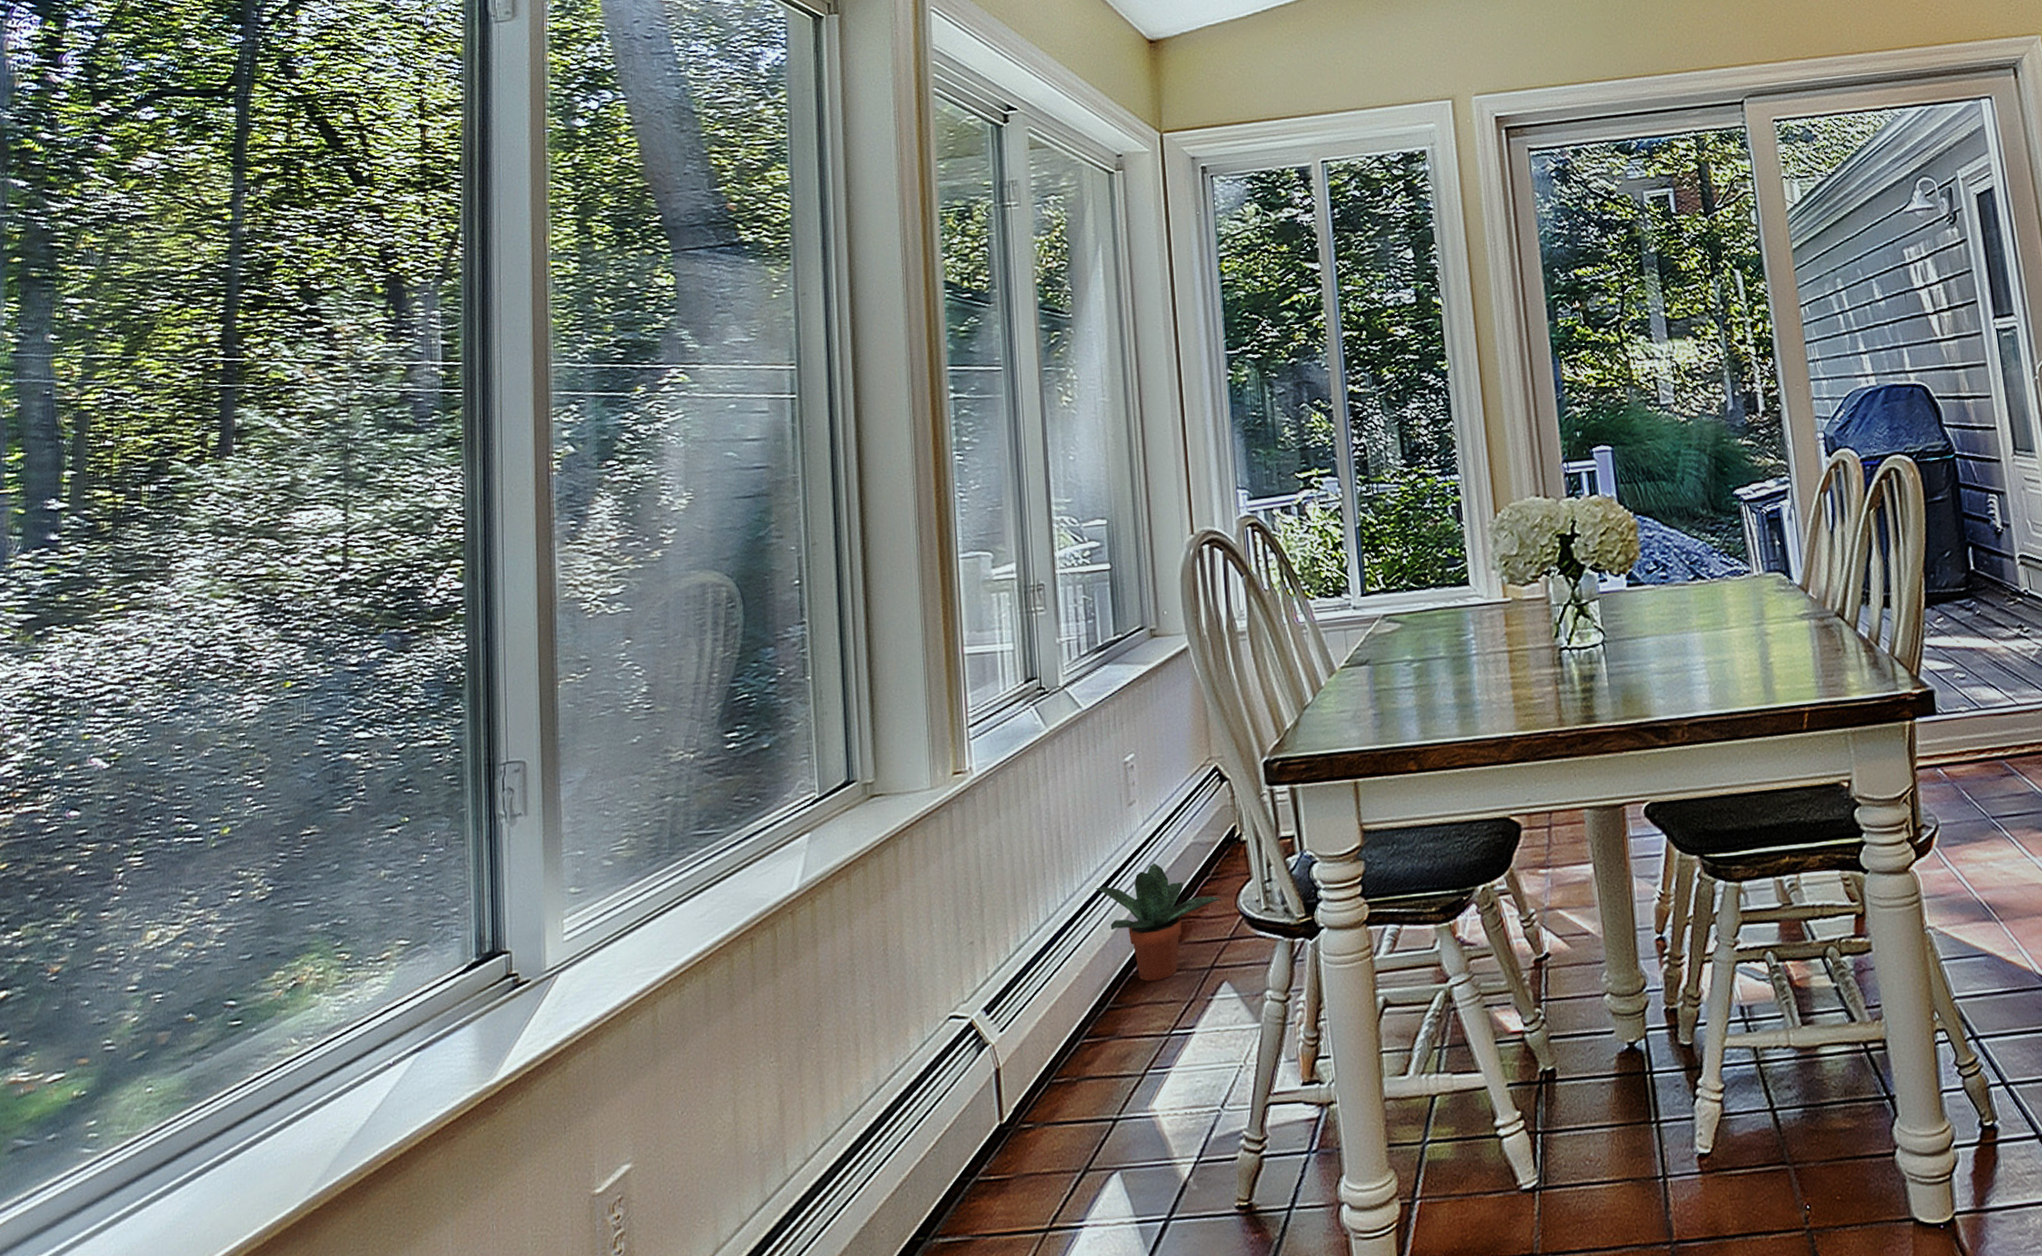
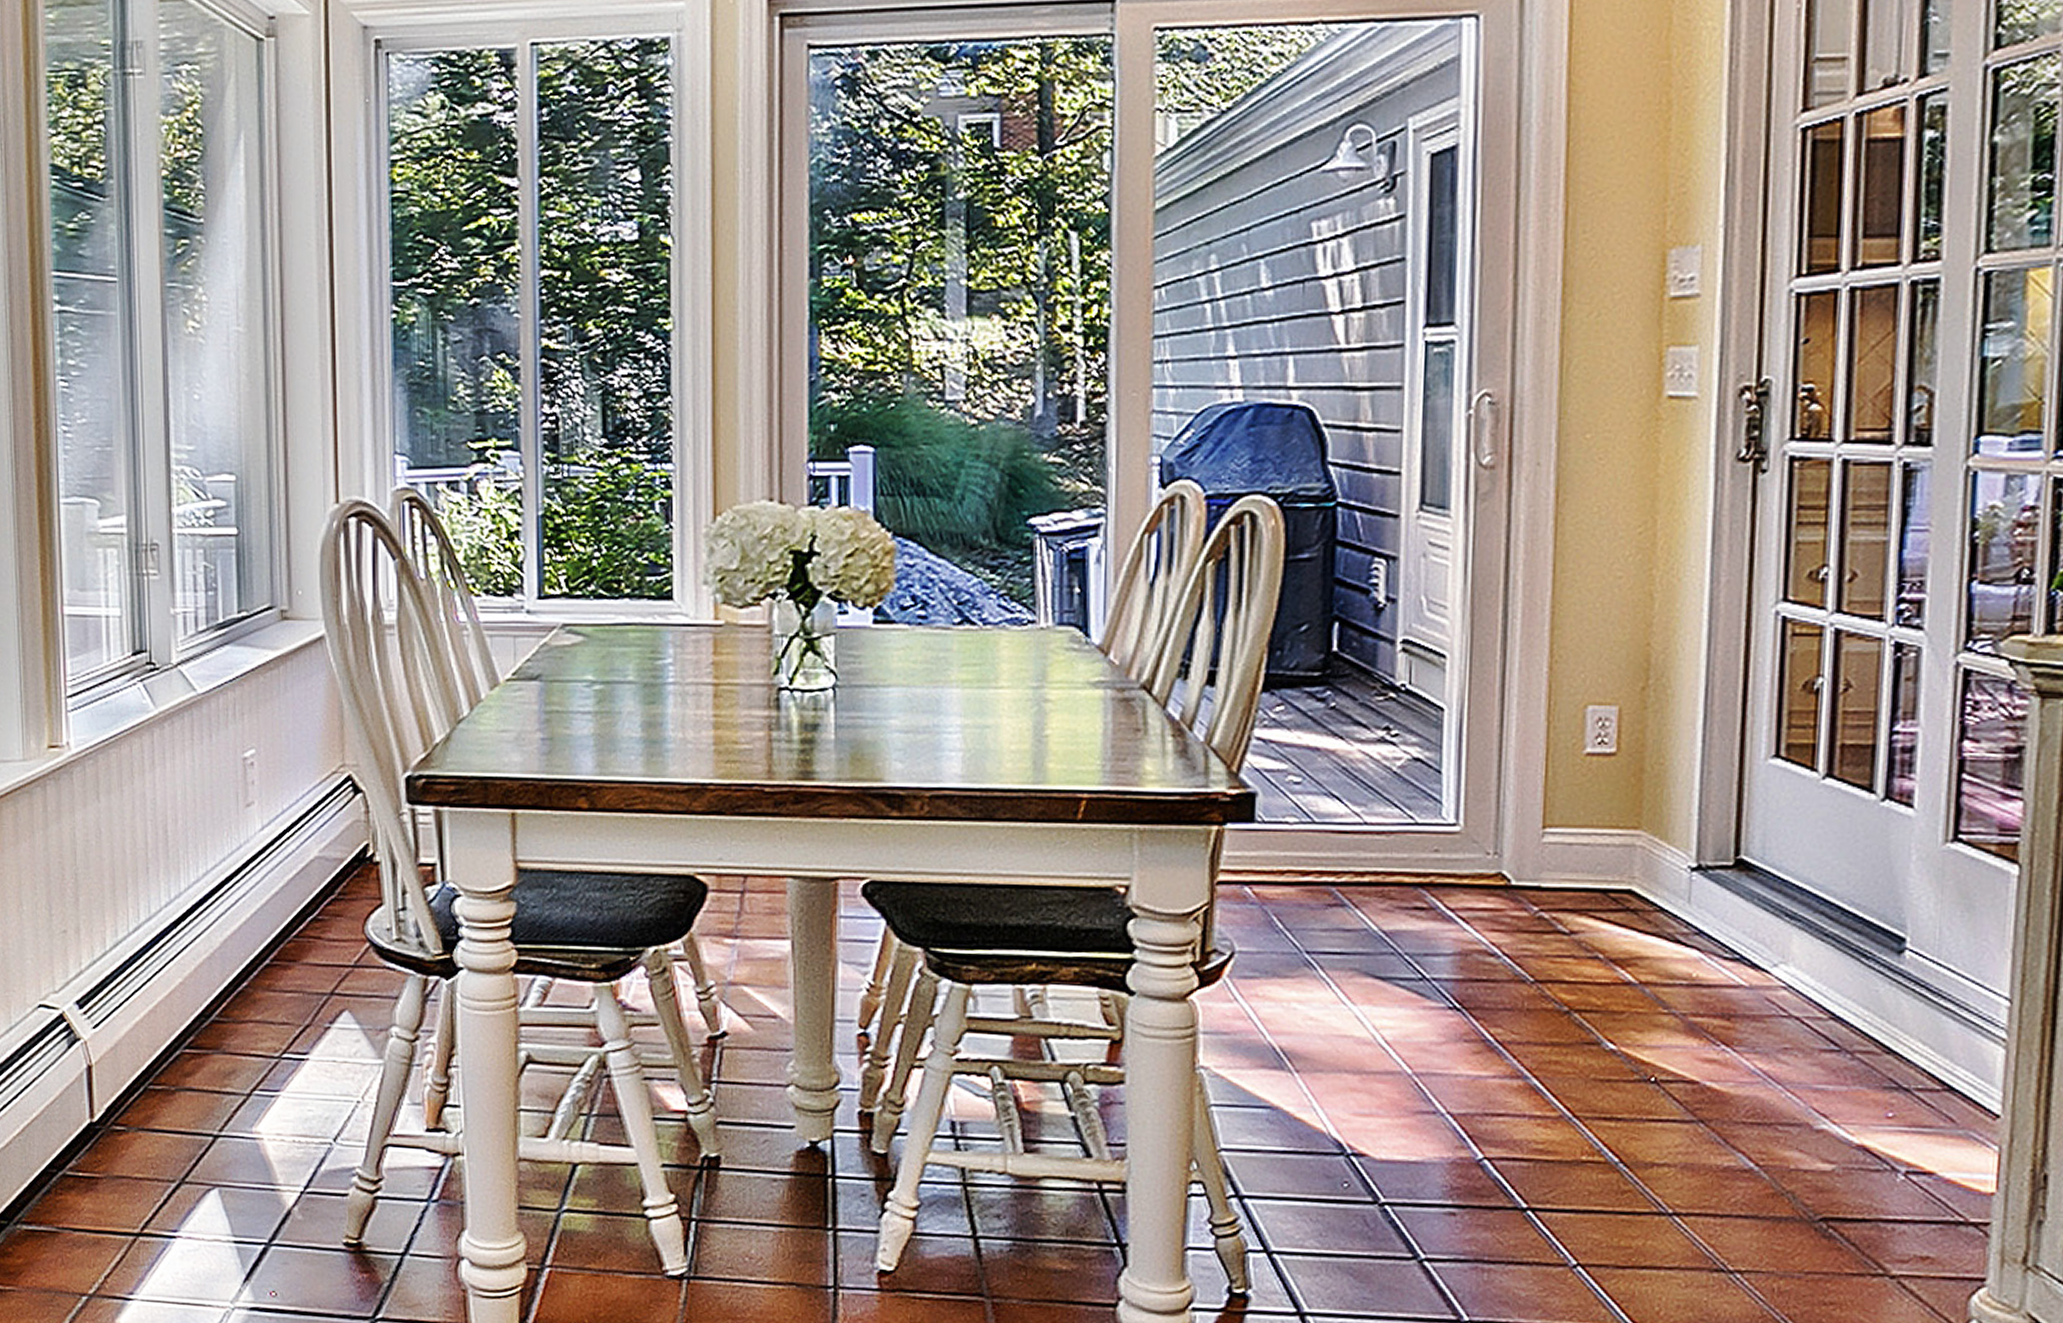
potted plant: present [1096,863,1222,982] -> none [205,873,347,1000]

